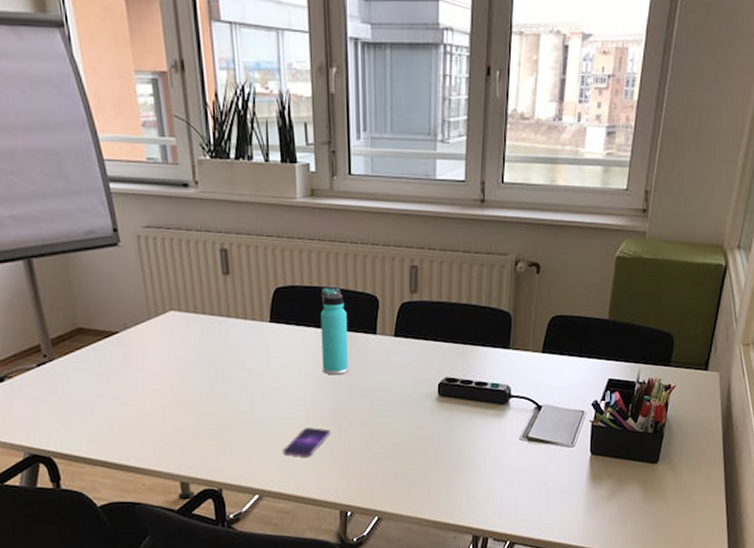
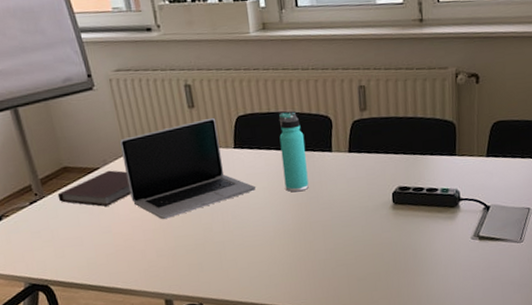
notebook: none [69,335,153,375] -> present [57,170,132,207]
laptop: none [143,287,290,395] -> present [119,117,255,220]
smartphone: present [283,427,331,457] -> none [255,241,297,269]

